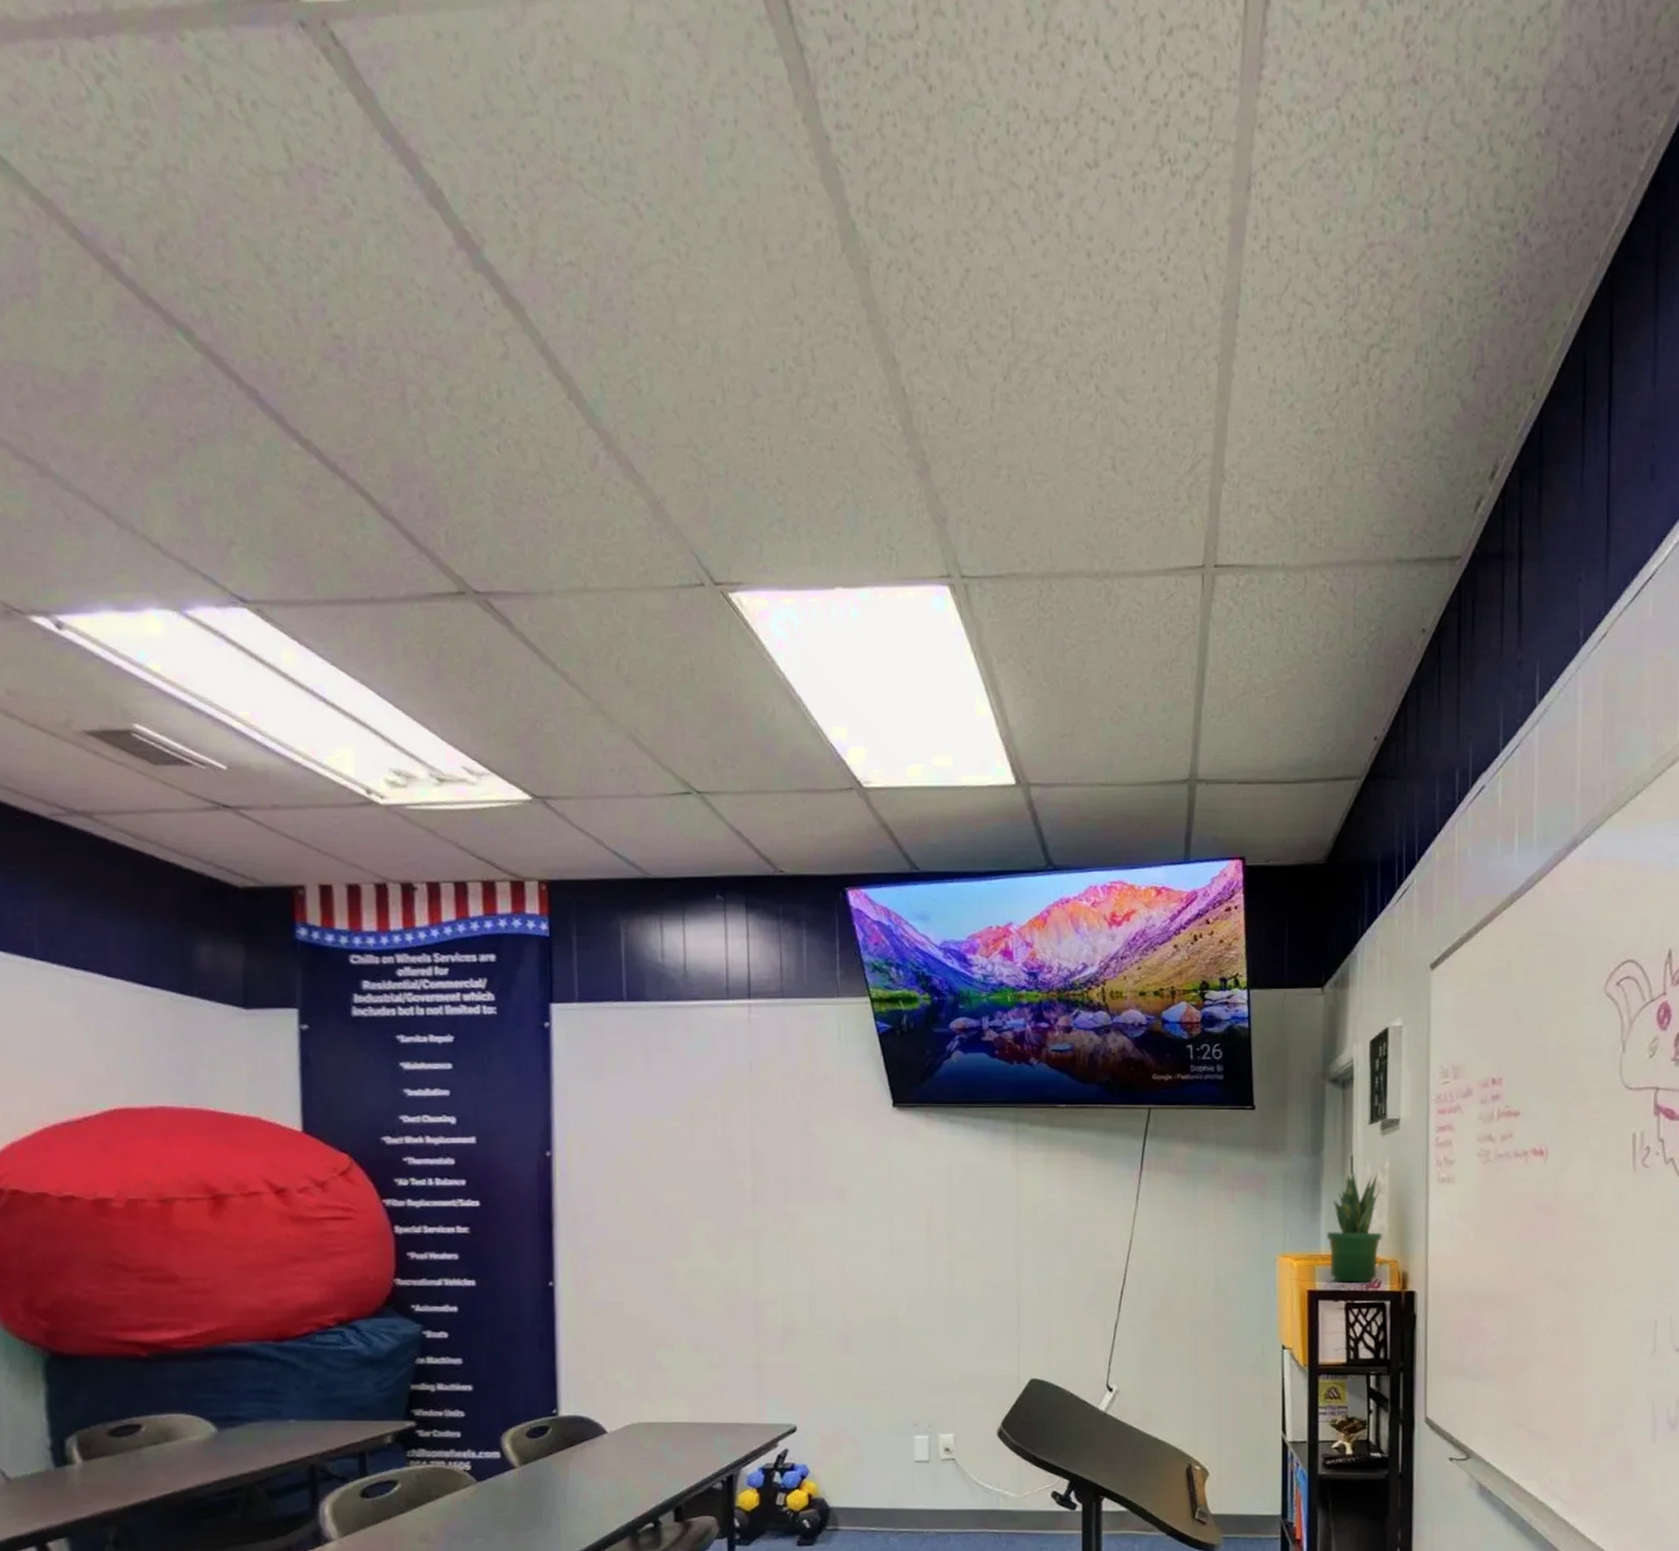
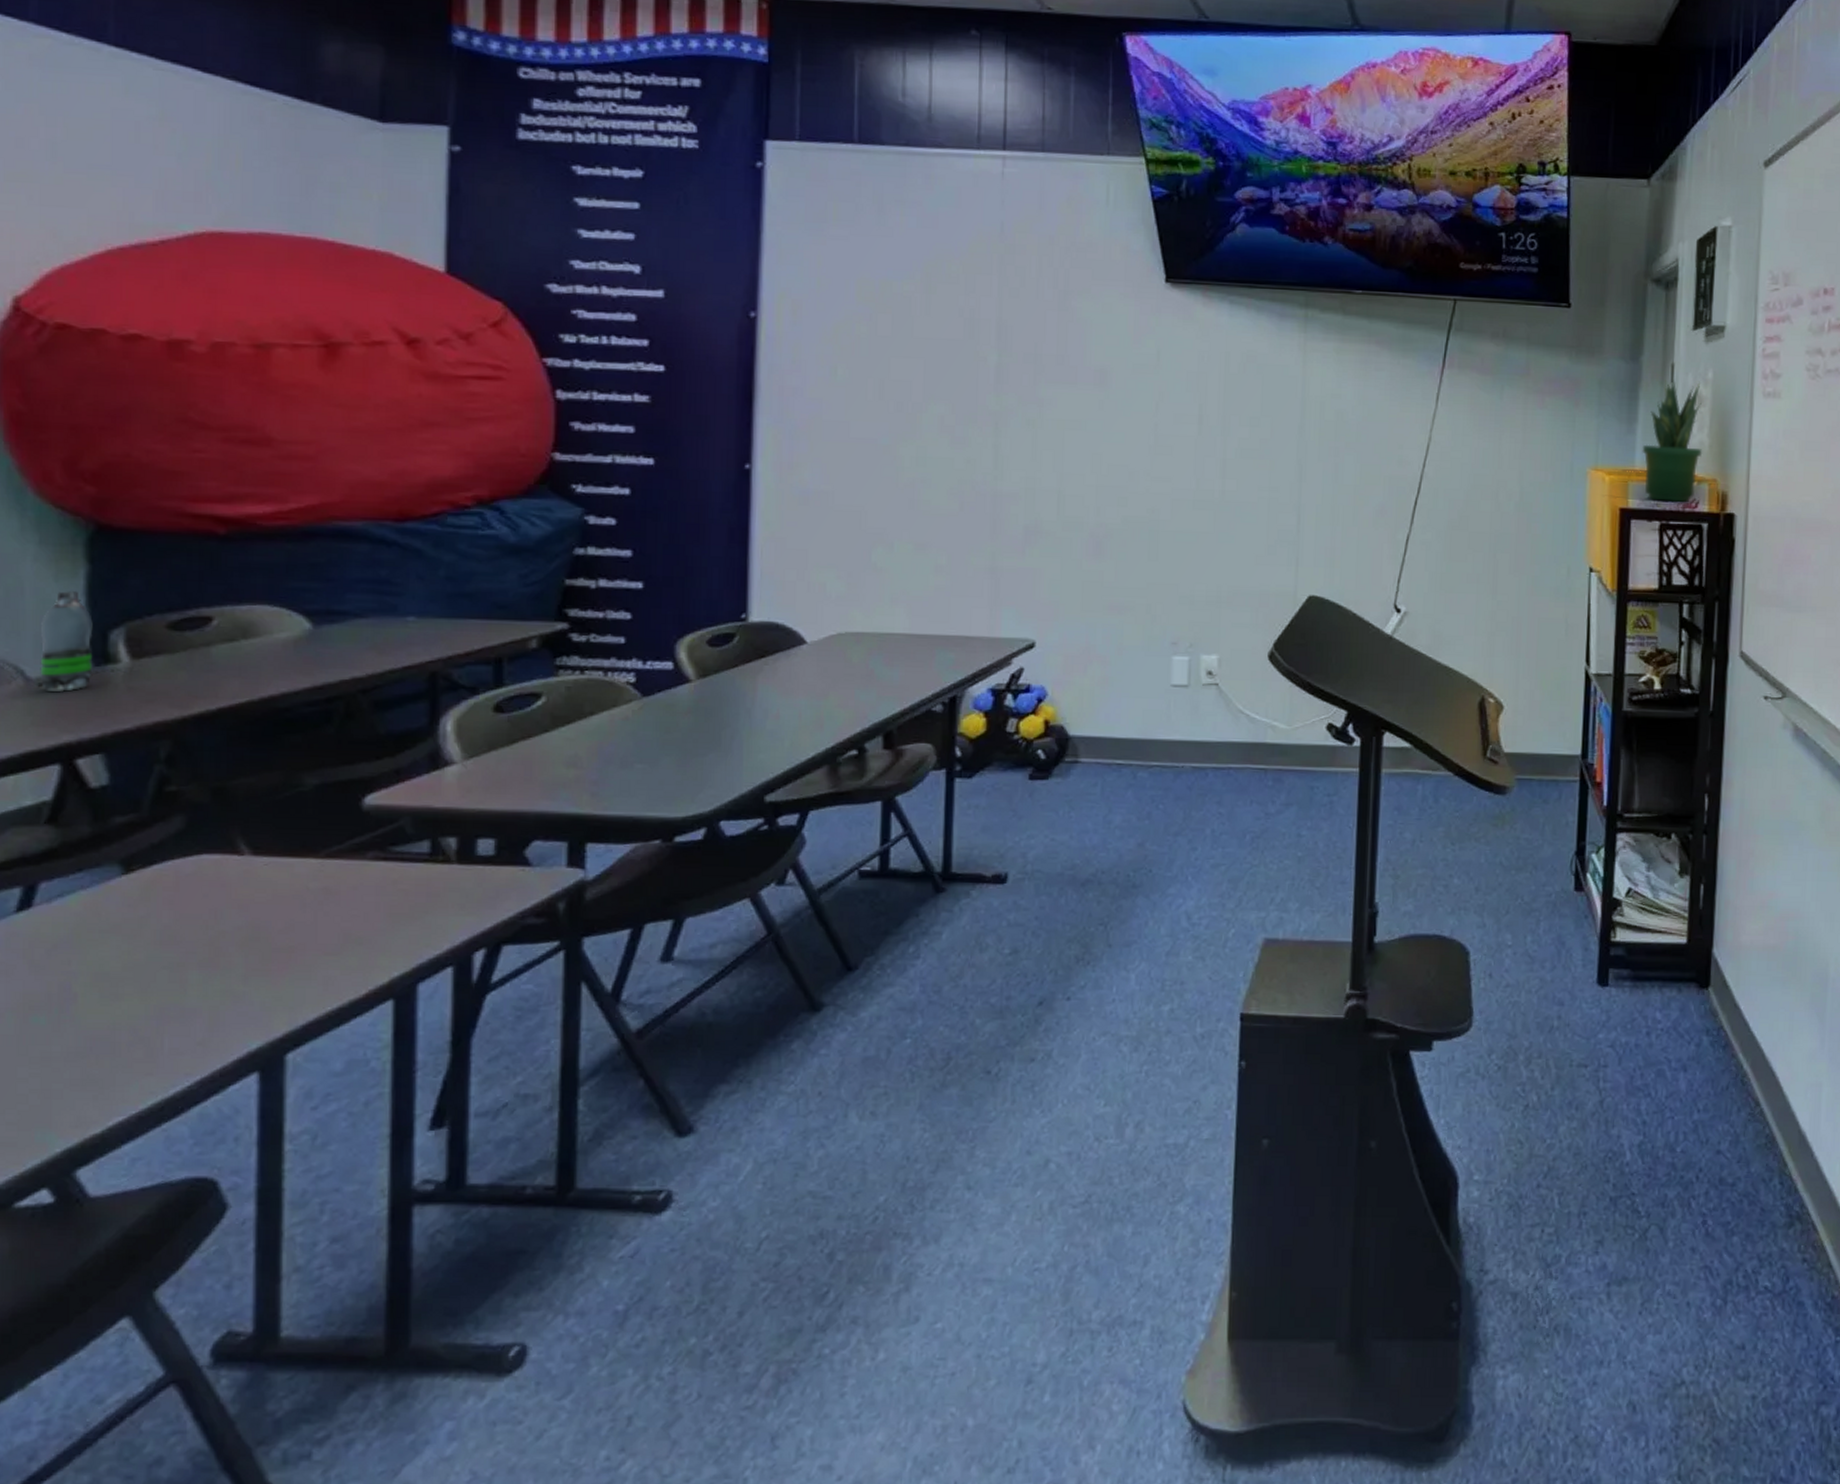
bottle: none [15,1406,55,1489] -> present [40,590,93,693]

